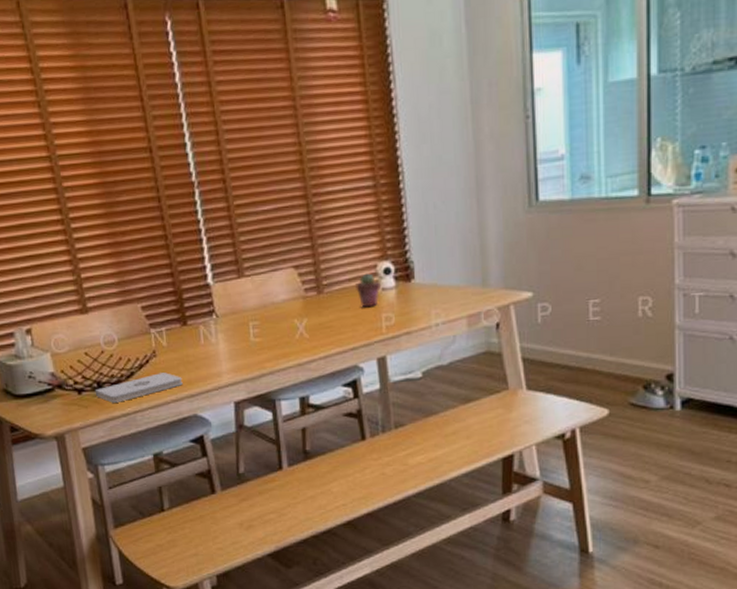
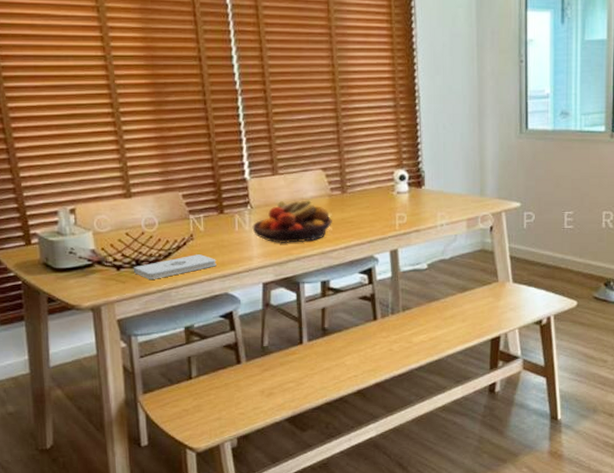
fruit bowl: none [219,304,309,357] -> present [252,200,332,244]
potted succulent: present [356,273,382,308] -> none [375,178,397,207]

